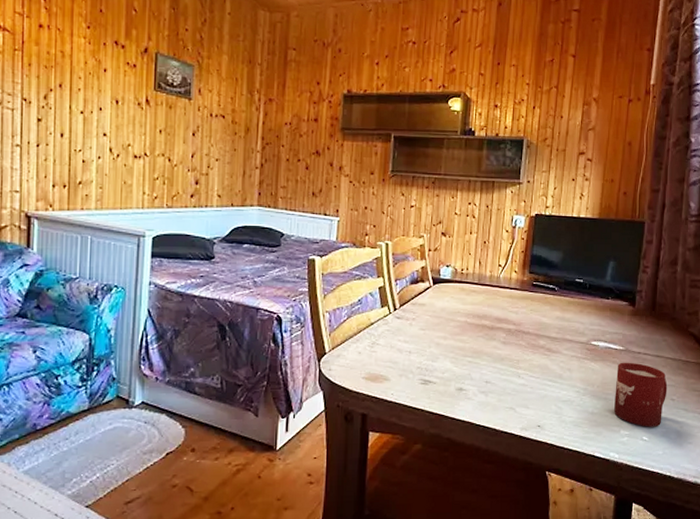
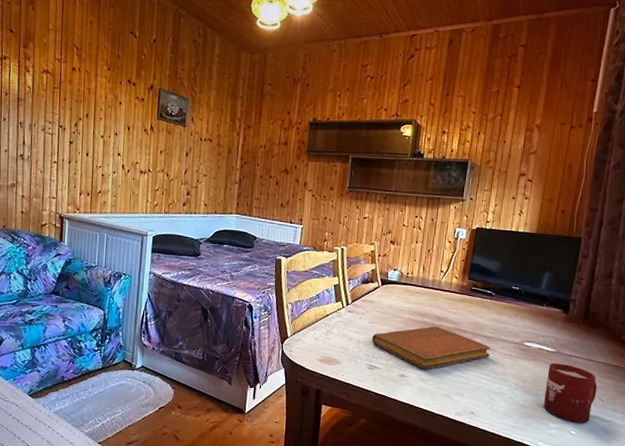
notebook: none [424,328,556,380] -> present [372,325,490,370]

